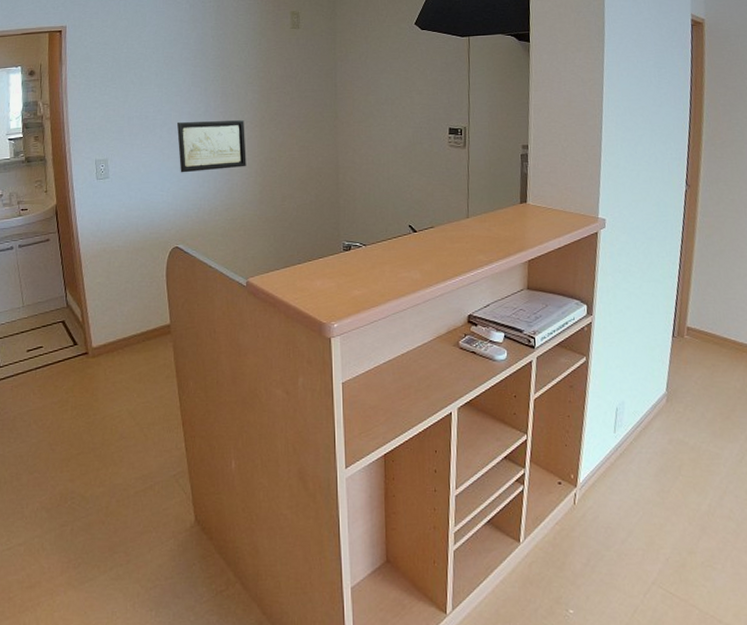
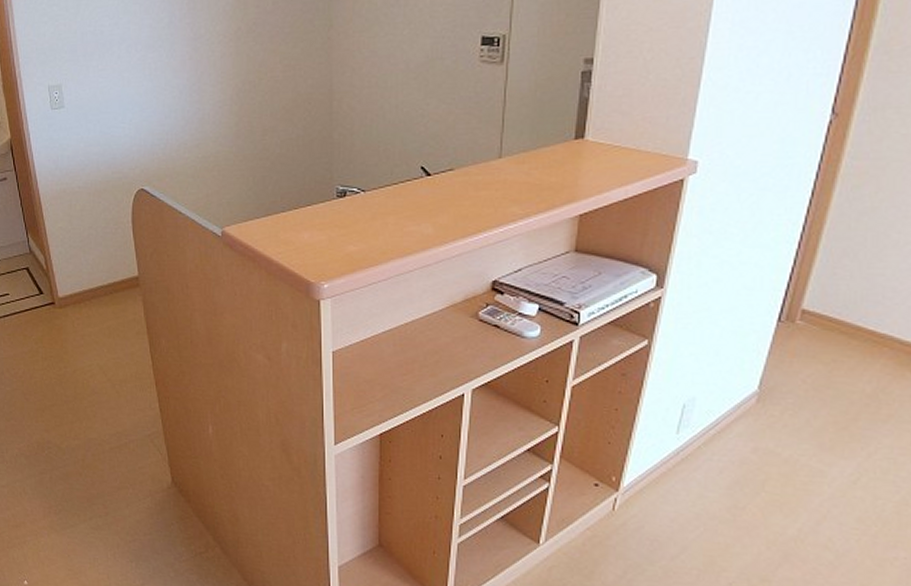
wall art: present [177,120,246,173] -> none [137,33,219,101]

